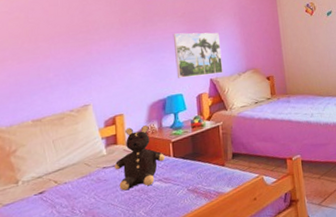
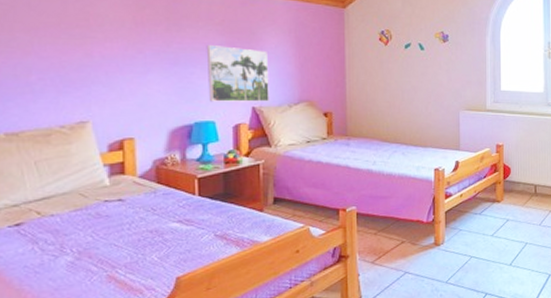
teddy bear: present [114,125,165,191] -> none [120,155,187,231]

